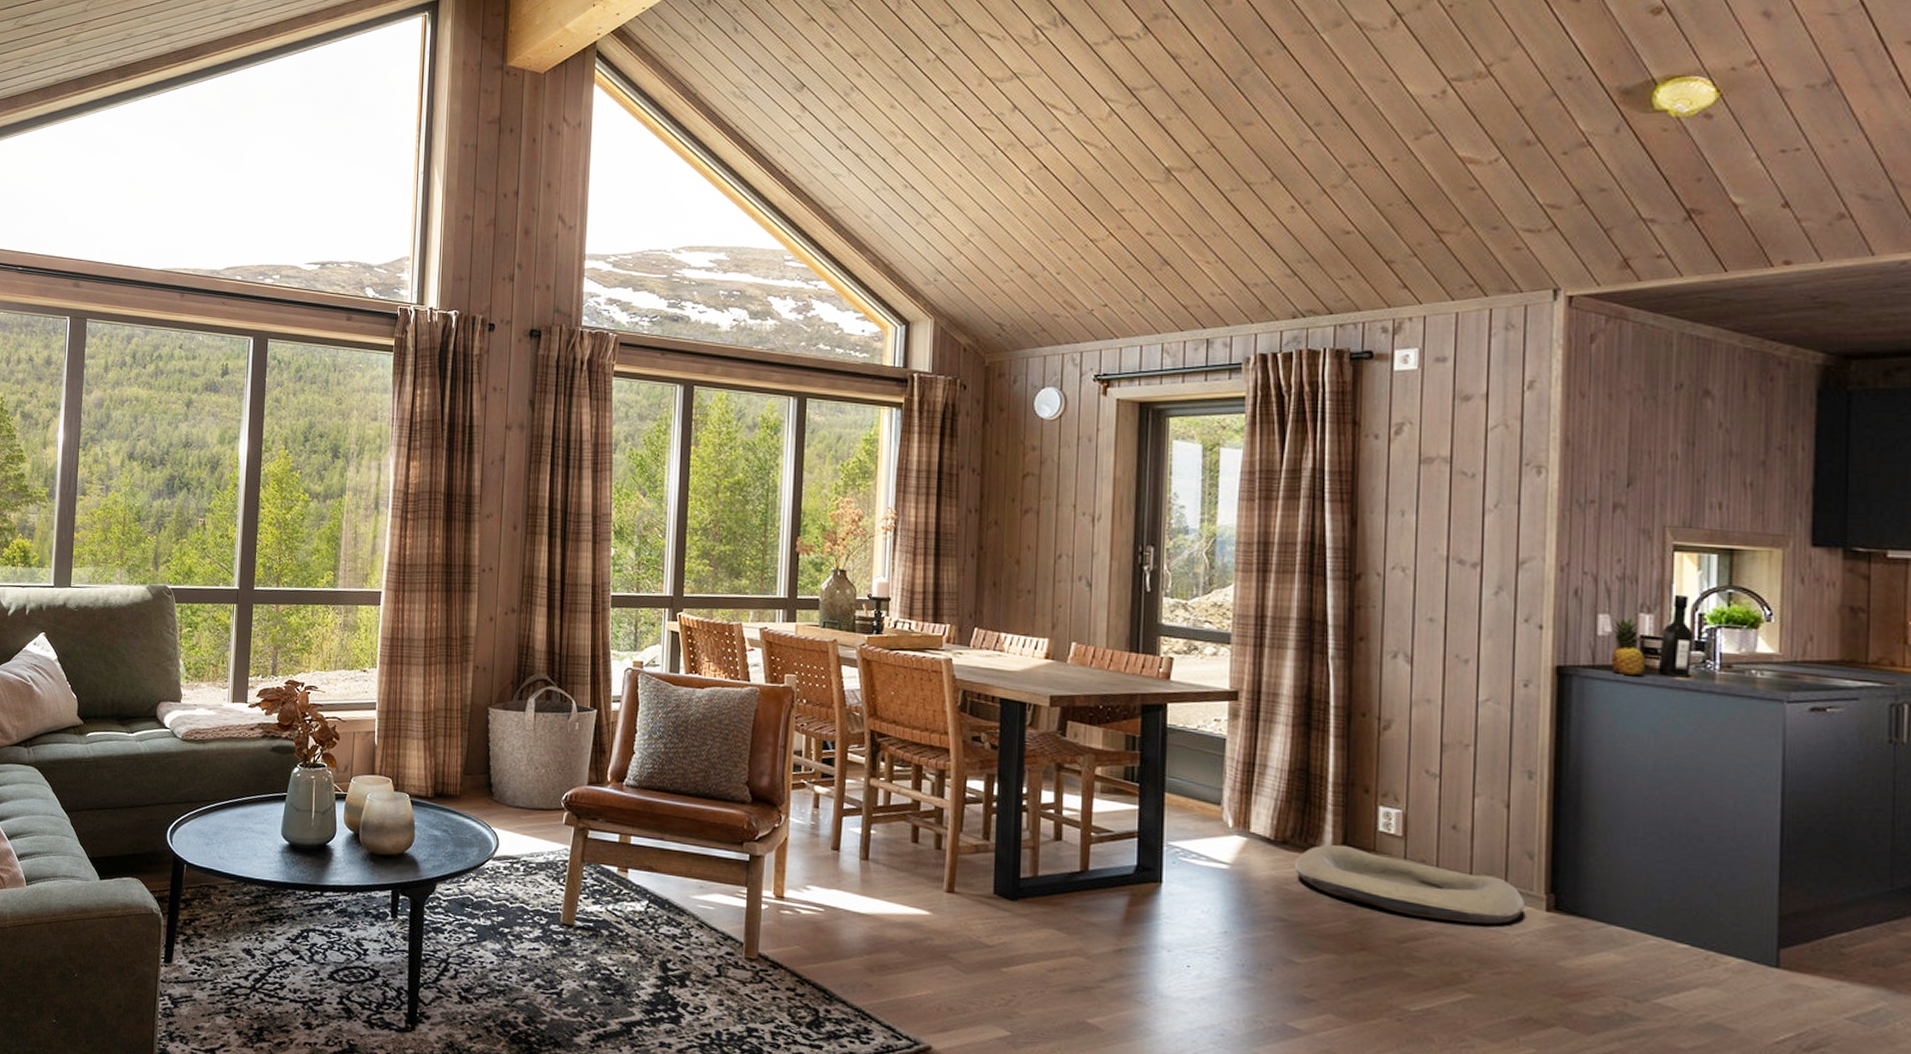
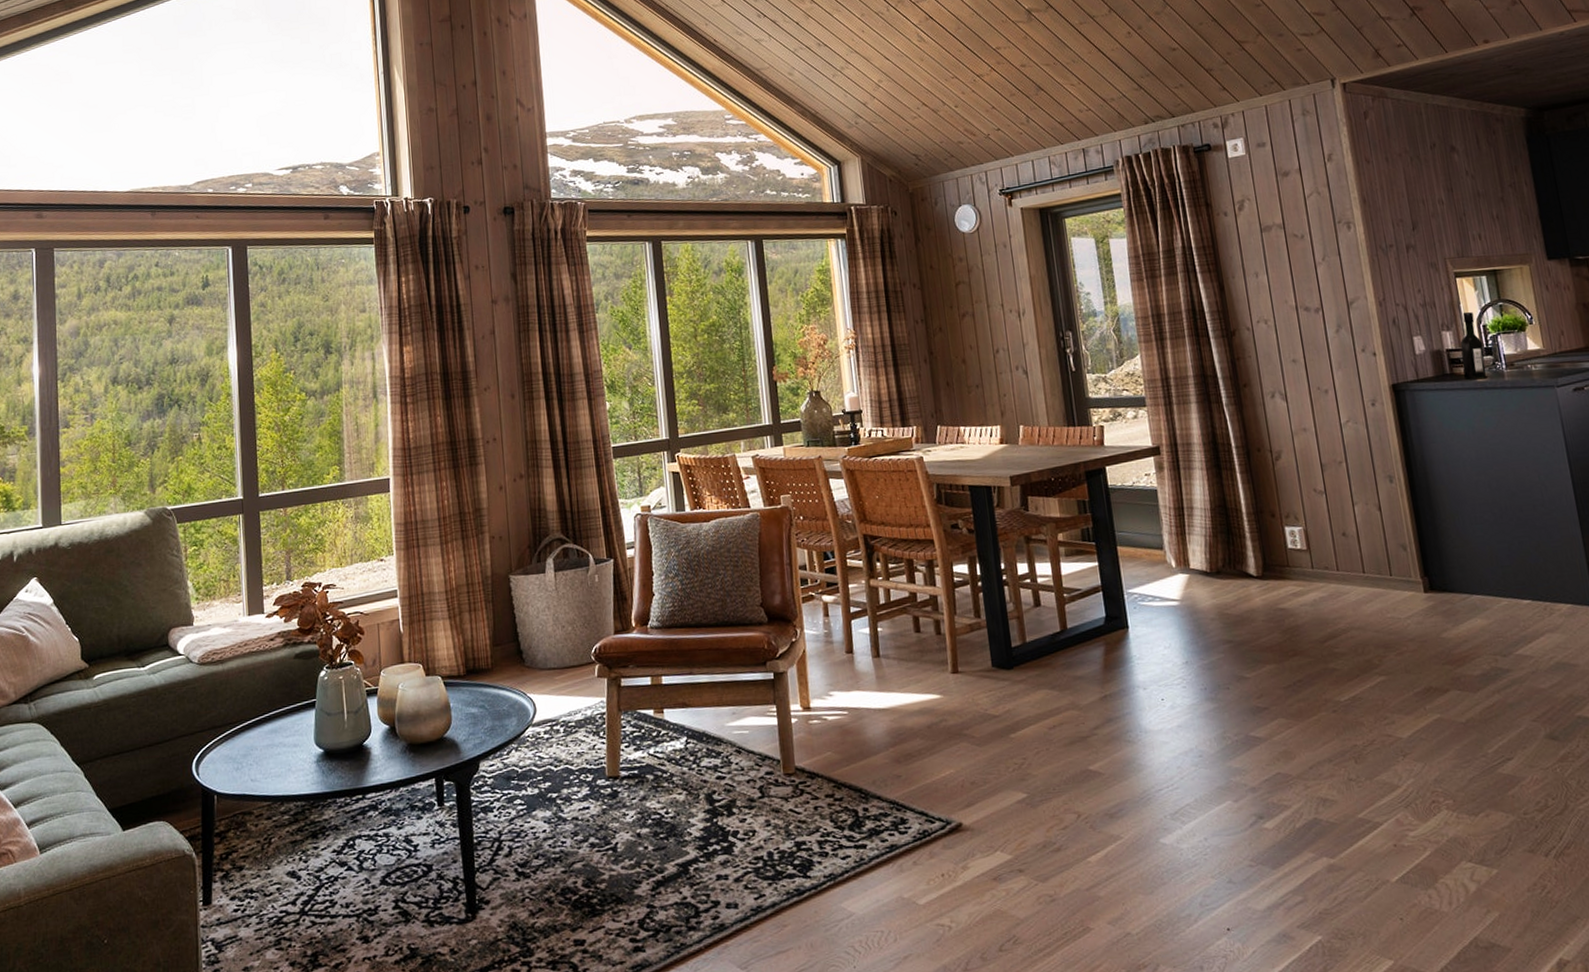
dog bed: present [1295,844,1524,924] -> none [1230,565,1408,617]
fruit: present [1611,617,1646,676] -> none [1425,335,1455,384]

